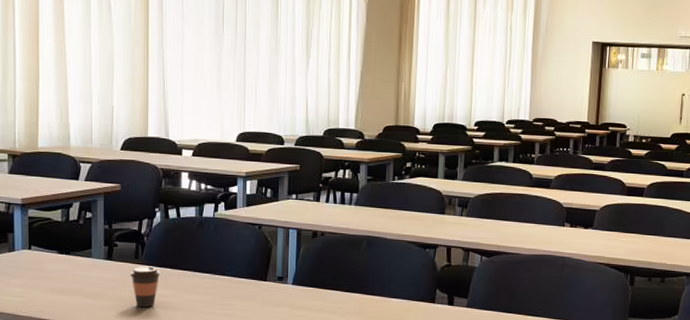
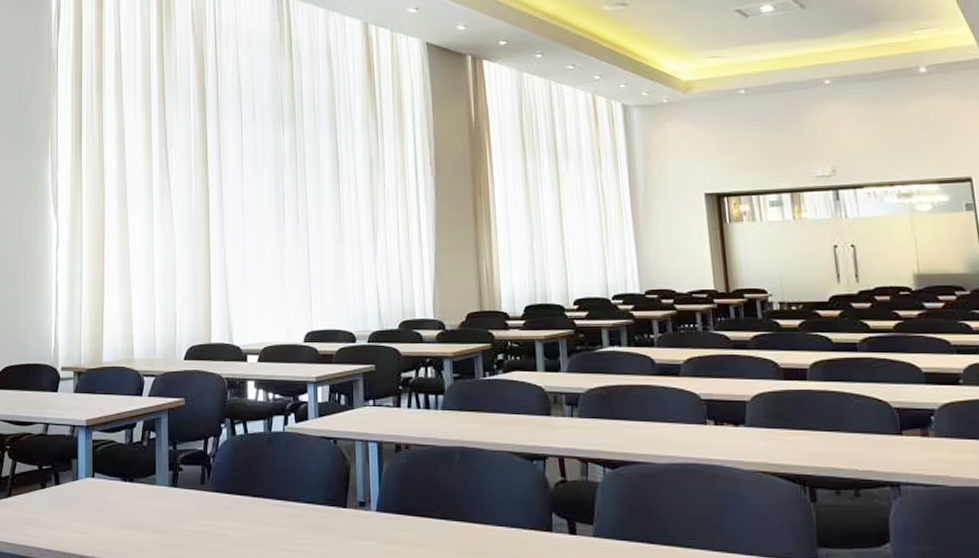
coffee cup: present [129,266,161,308] -> none [195,493,229,544]

